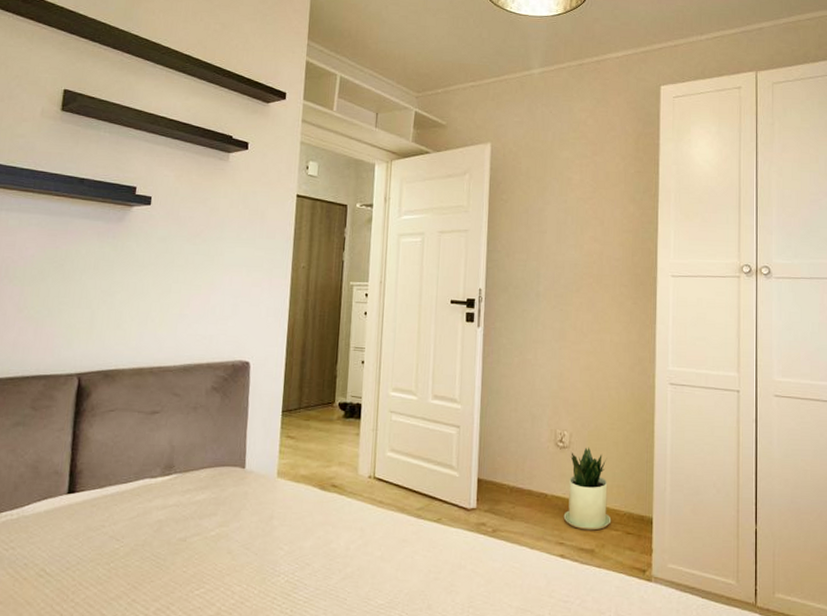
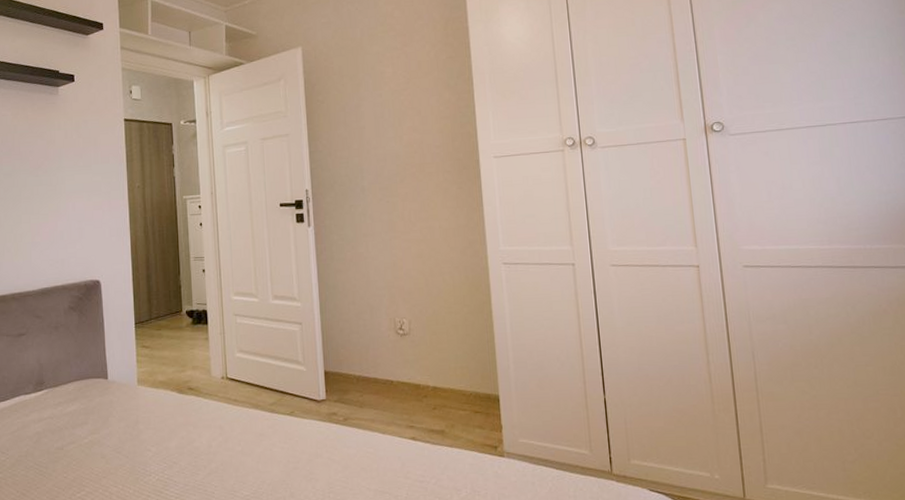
planter: present [563,447,612,531] -> none [411,332,459,412]

